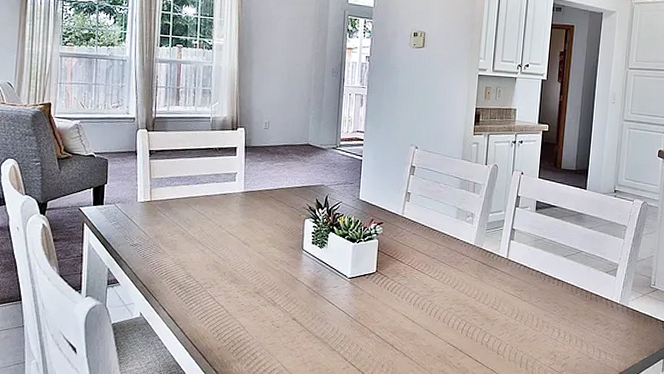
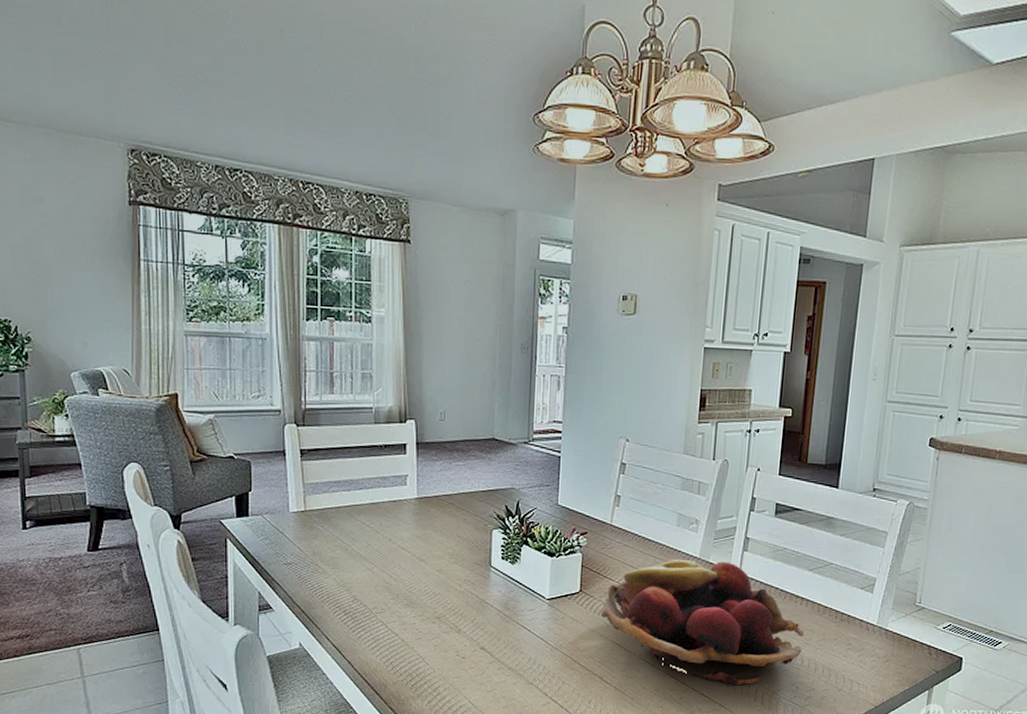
fruit basket: none [393,245,561,353] -> present [600,558,805,685]

